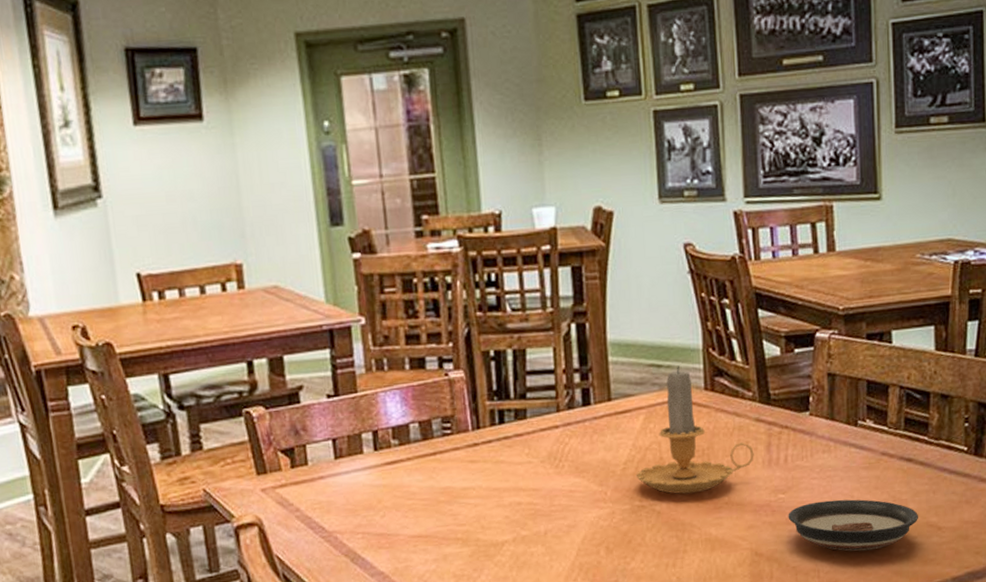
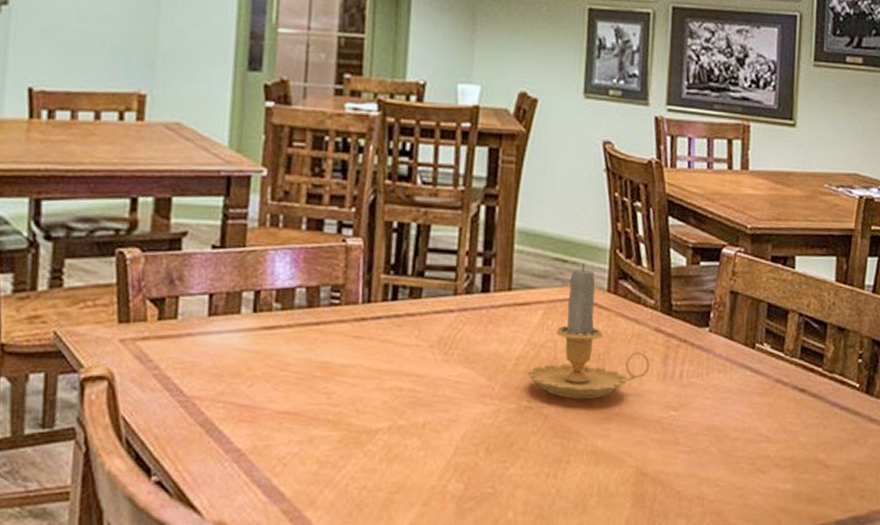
saucer: present [788,499,918,552] -> none [677,423,807,482]

